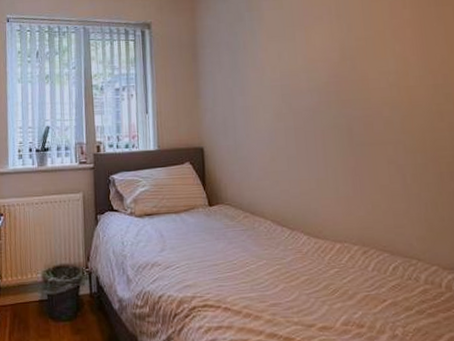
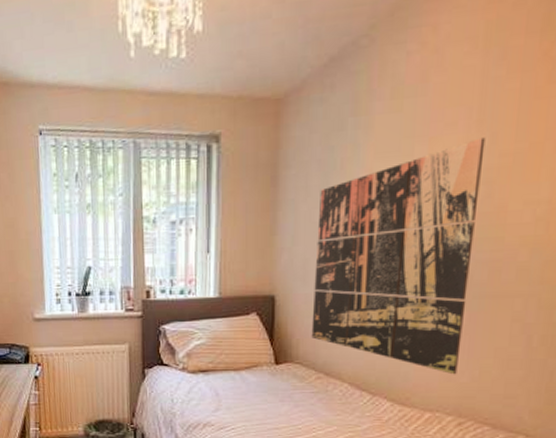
wall art: none [230,27,355,210] -> present [311,137,486,375]

